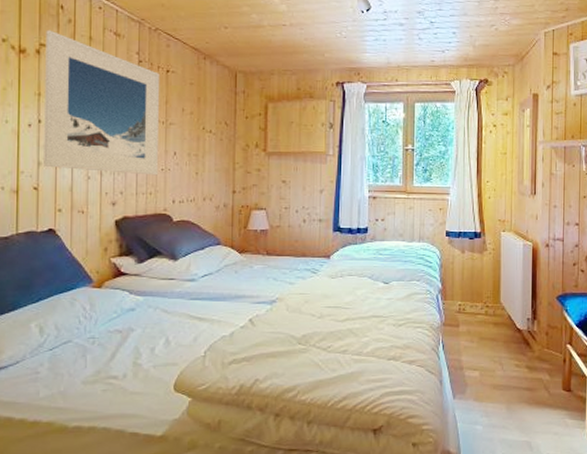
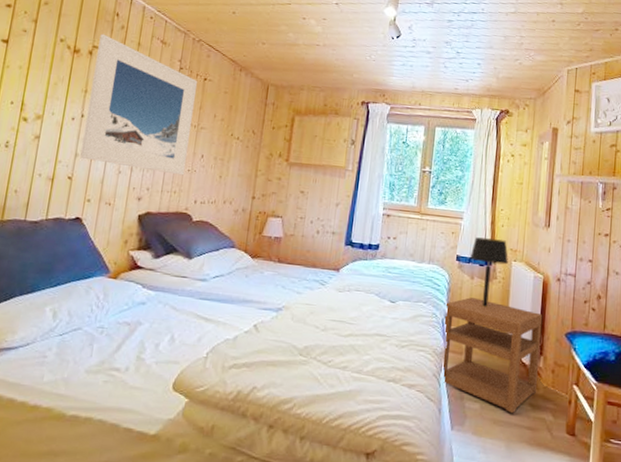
nightstand: none [437,270,534,378] -> present [443,296,543,414]
table lamp: none [460,211,498,279] -> present [470,237,509,307]

